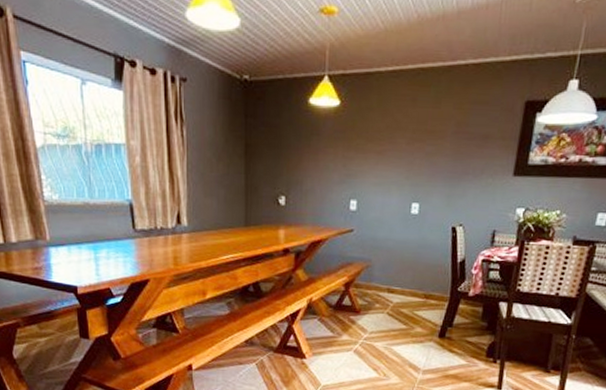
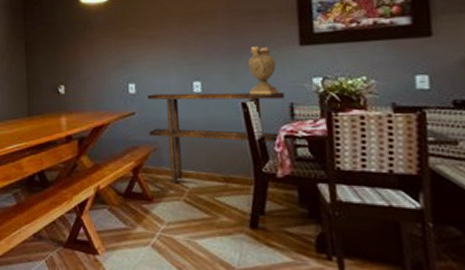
console table: none [364,212,491,299] -> present [147,92,285,184]
decorative urn: none [461,172,490,222] -> present [247,45,280,95]

